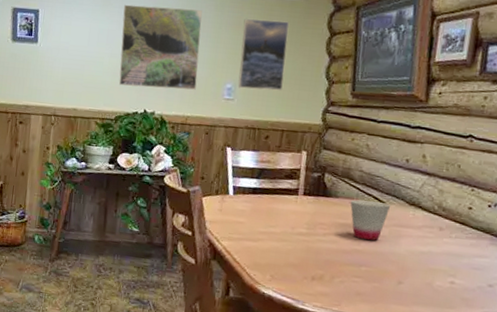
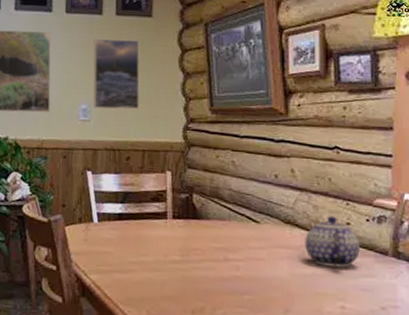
cup: present [350,199,391,241] -> none [222,220,266,265]
teapot: none [425,200,479,248] -> present [305,216,360,268]

